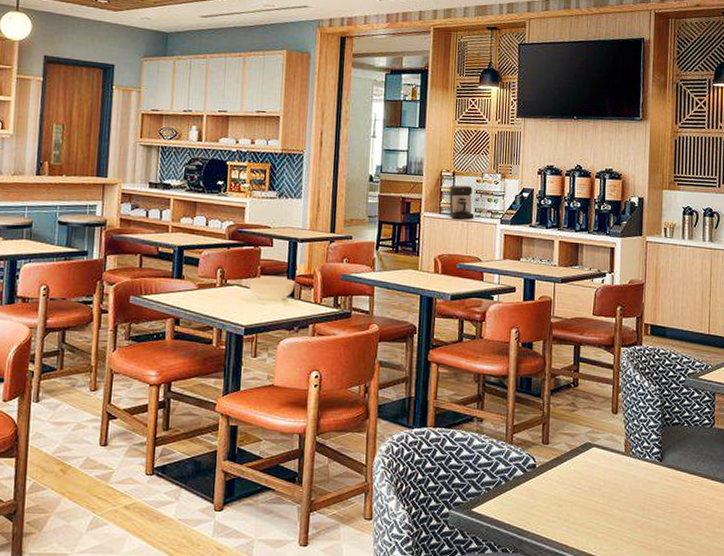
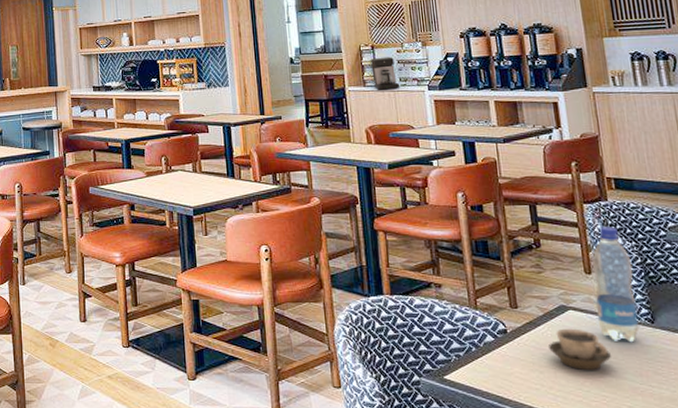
bowl: present [248,276,296,302] -> none [190,160,235,183]
cup: none [570,464,622,504] -> present [549,328,611,370]
bottle: none [616,370,653,479] -> present [592,227,639,343]

